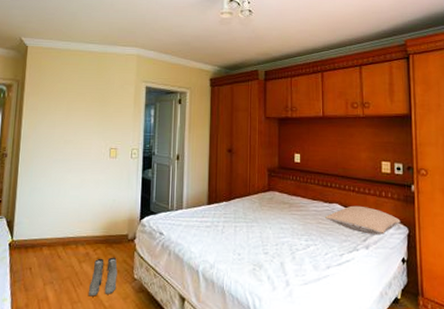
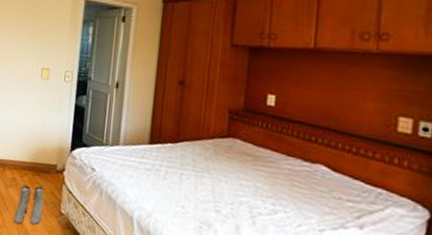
pillow: present [325,205,401,235] -> none [303,170,419,214]

